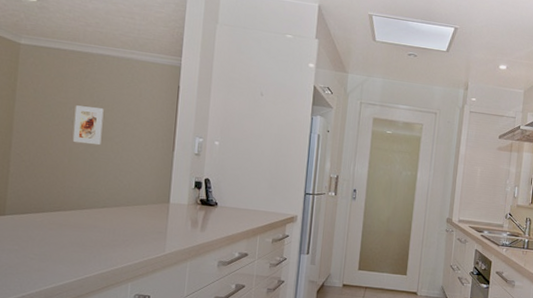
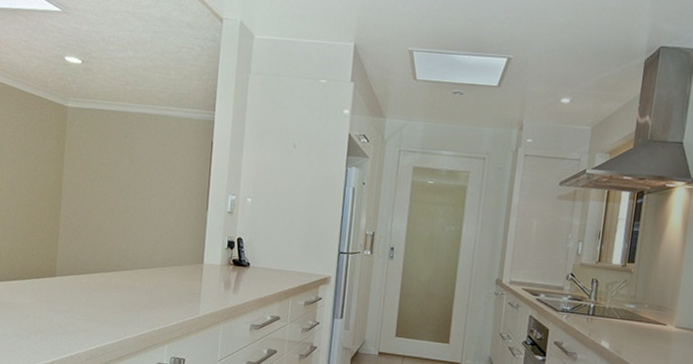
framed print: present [72,105,104,146] -> none [114,166,142,206]

